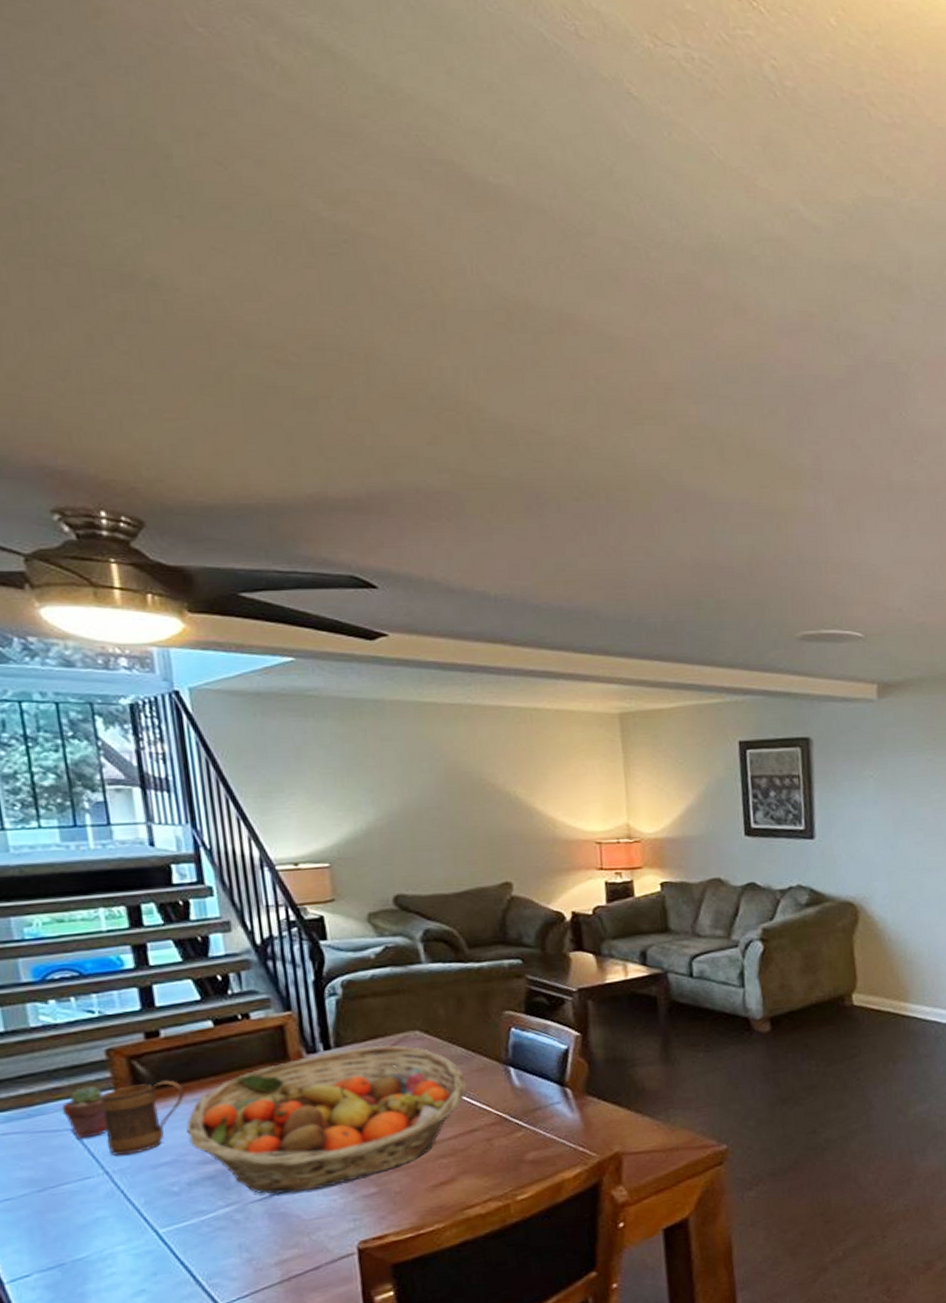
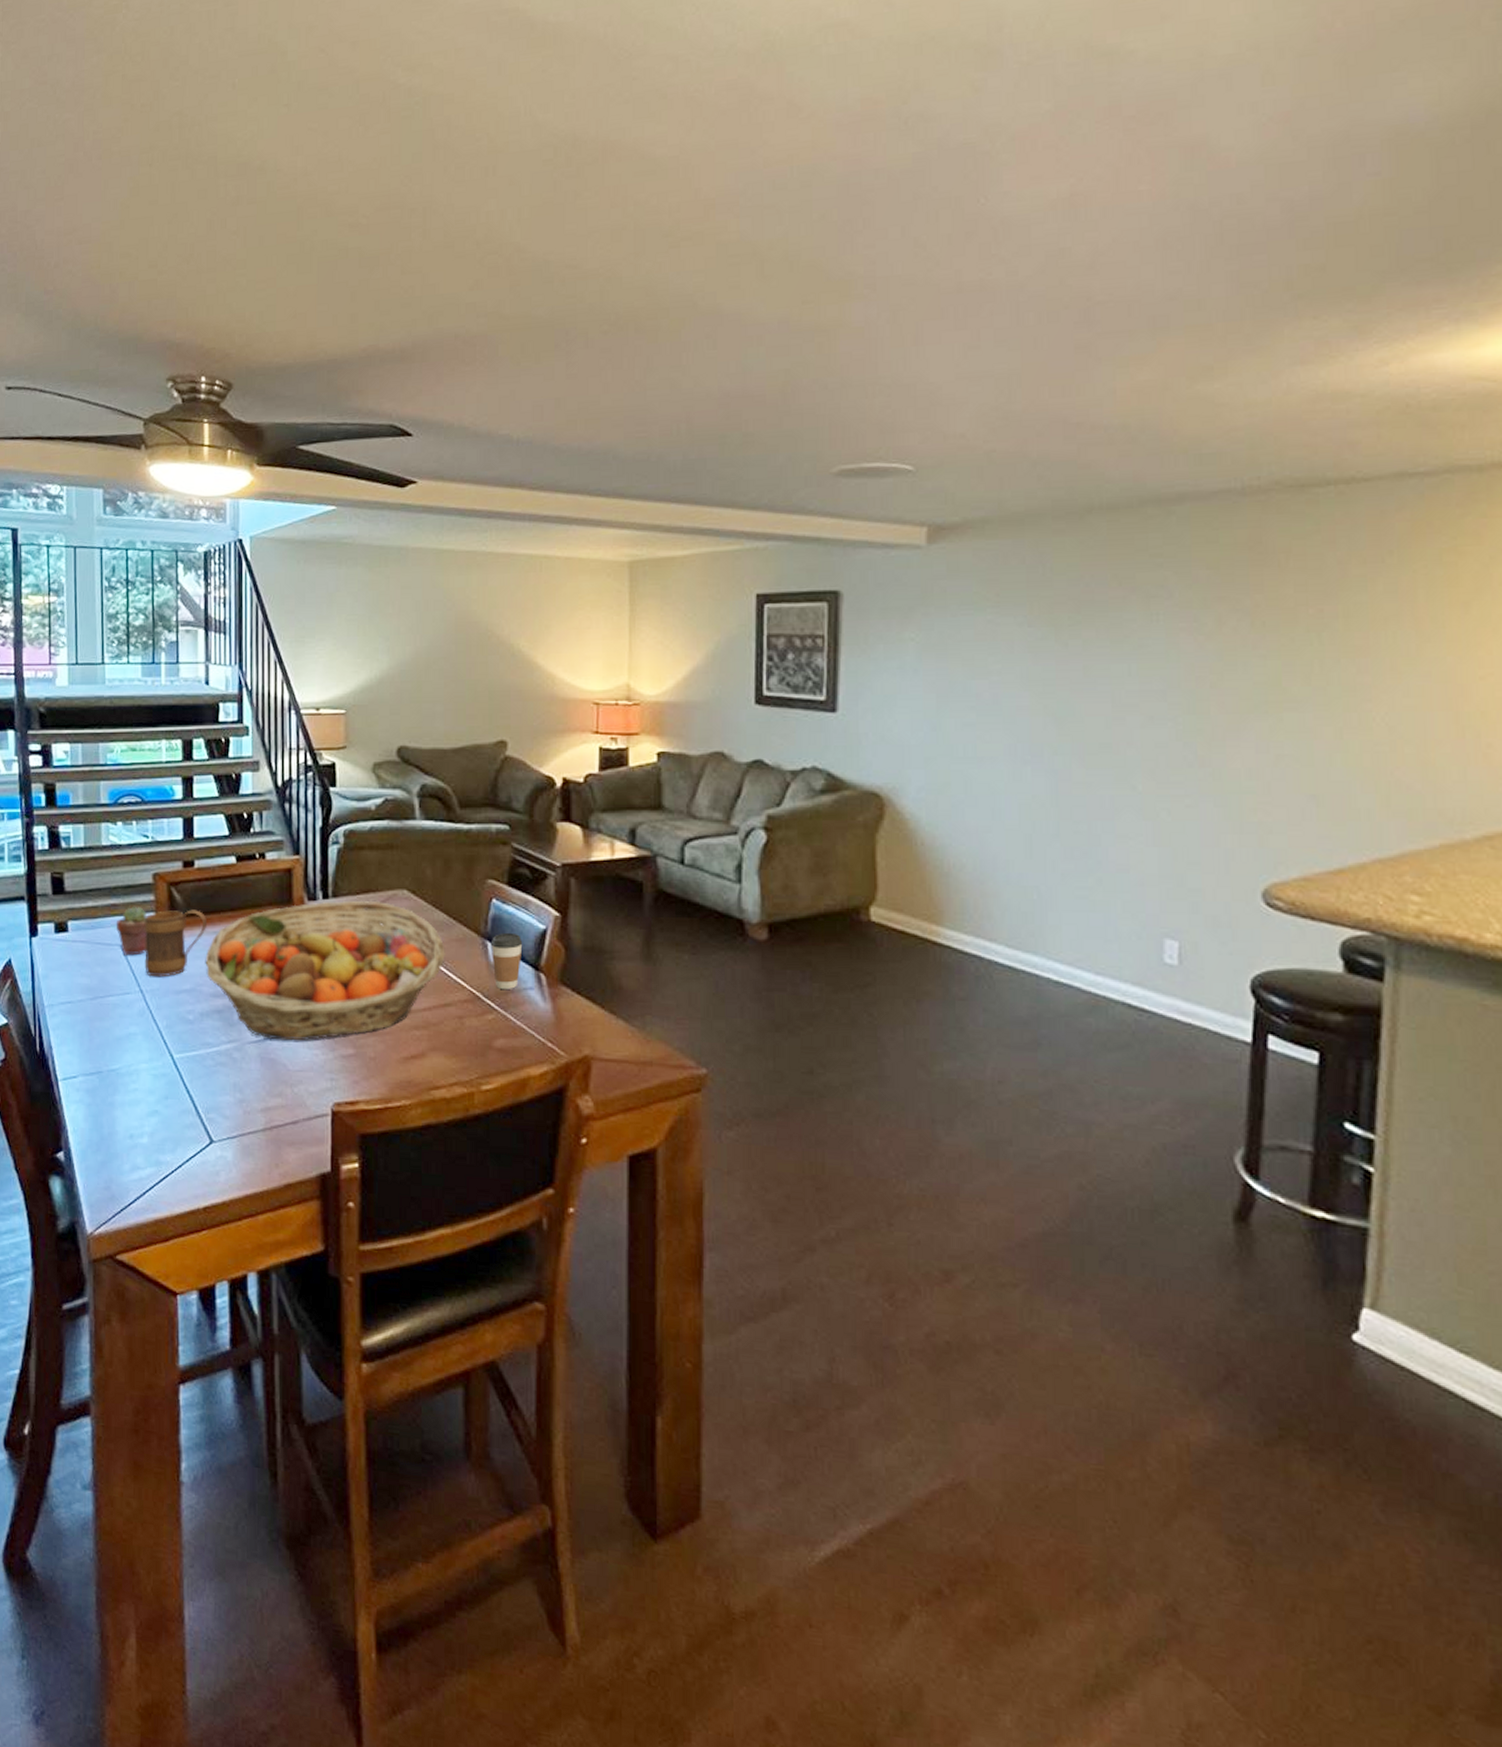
coffee cup: none [513,1056,546,1108] -> present [490,932,523,989]

